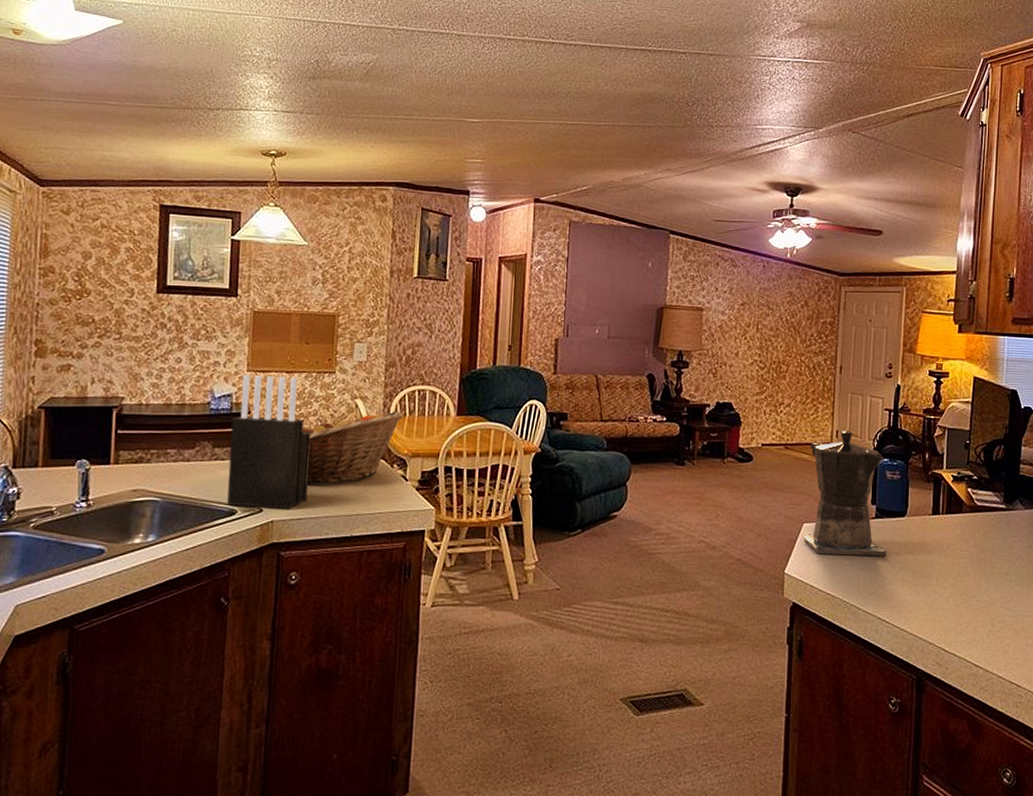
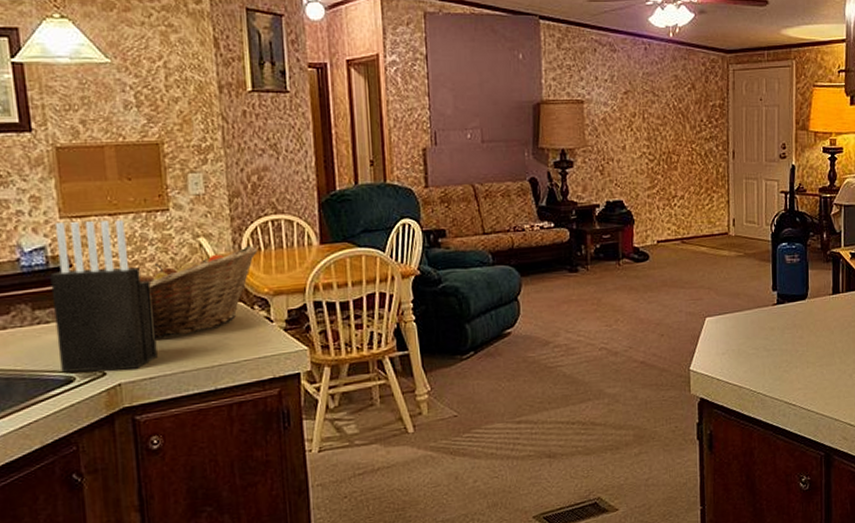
coffee maker: present [803,431,887,557] -> none [706,218,791,347]

